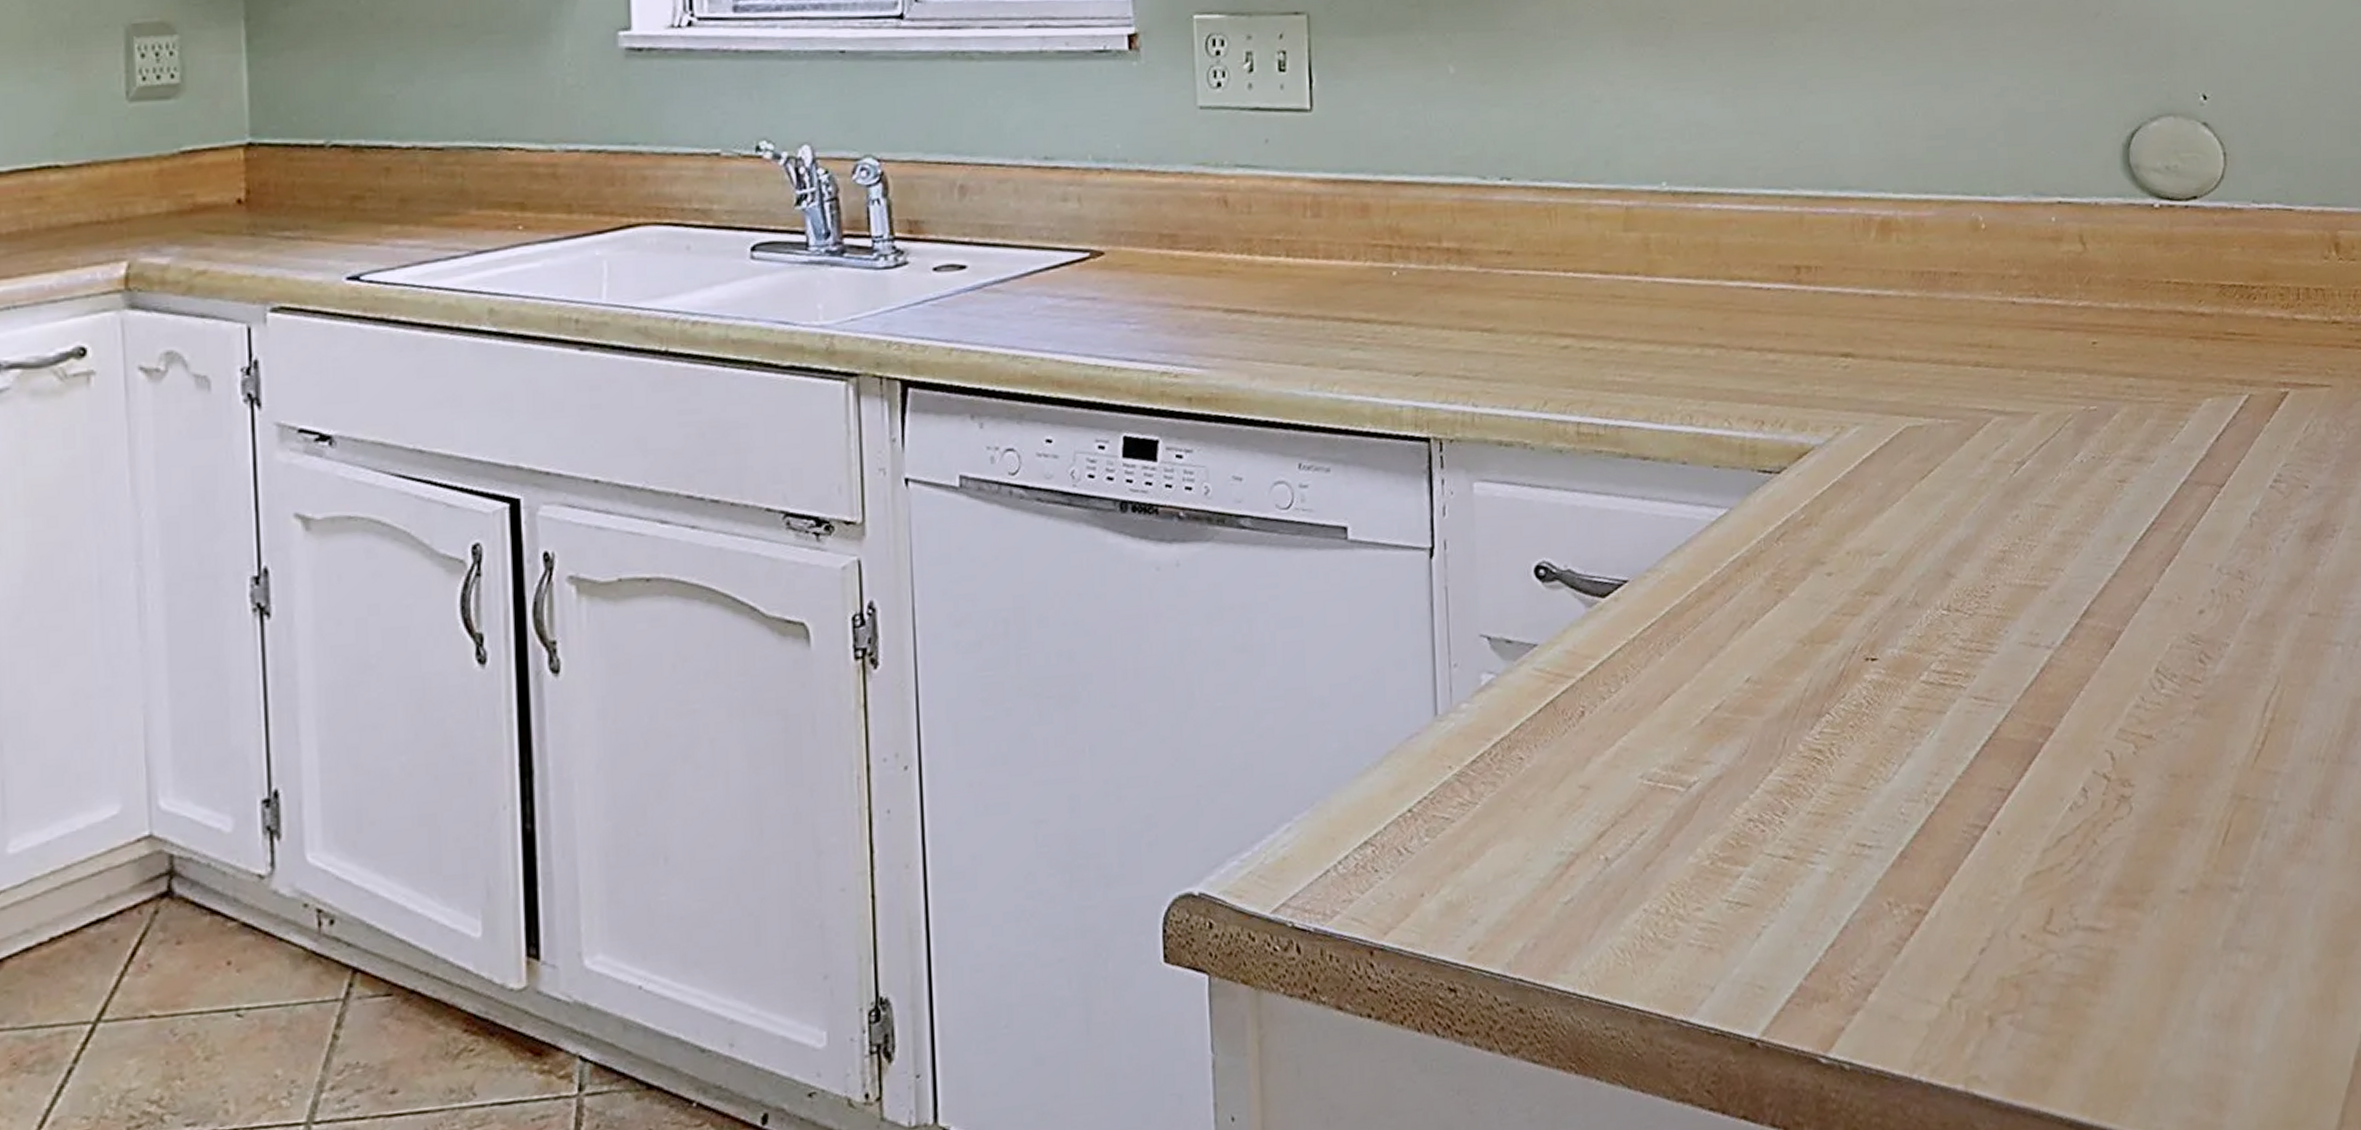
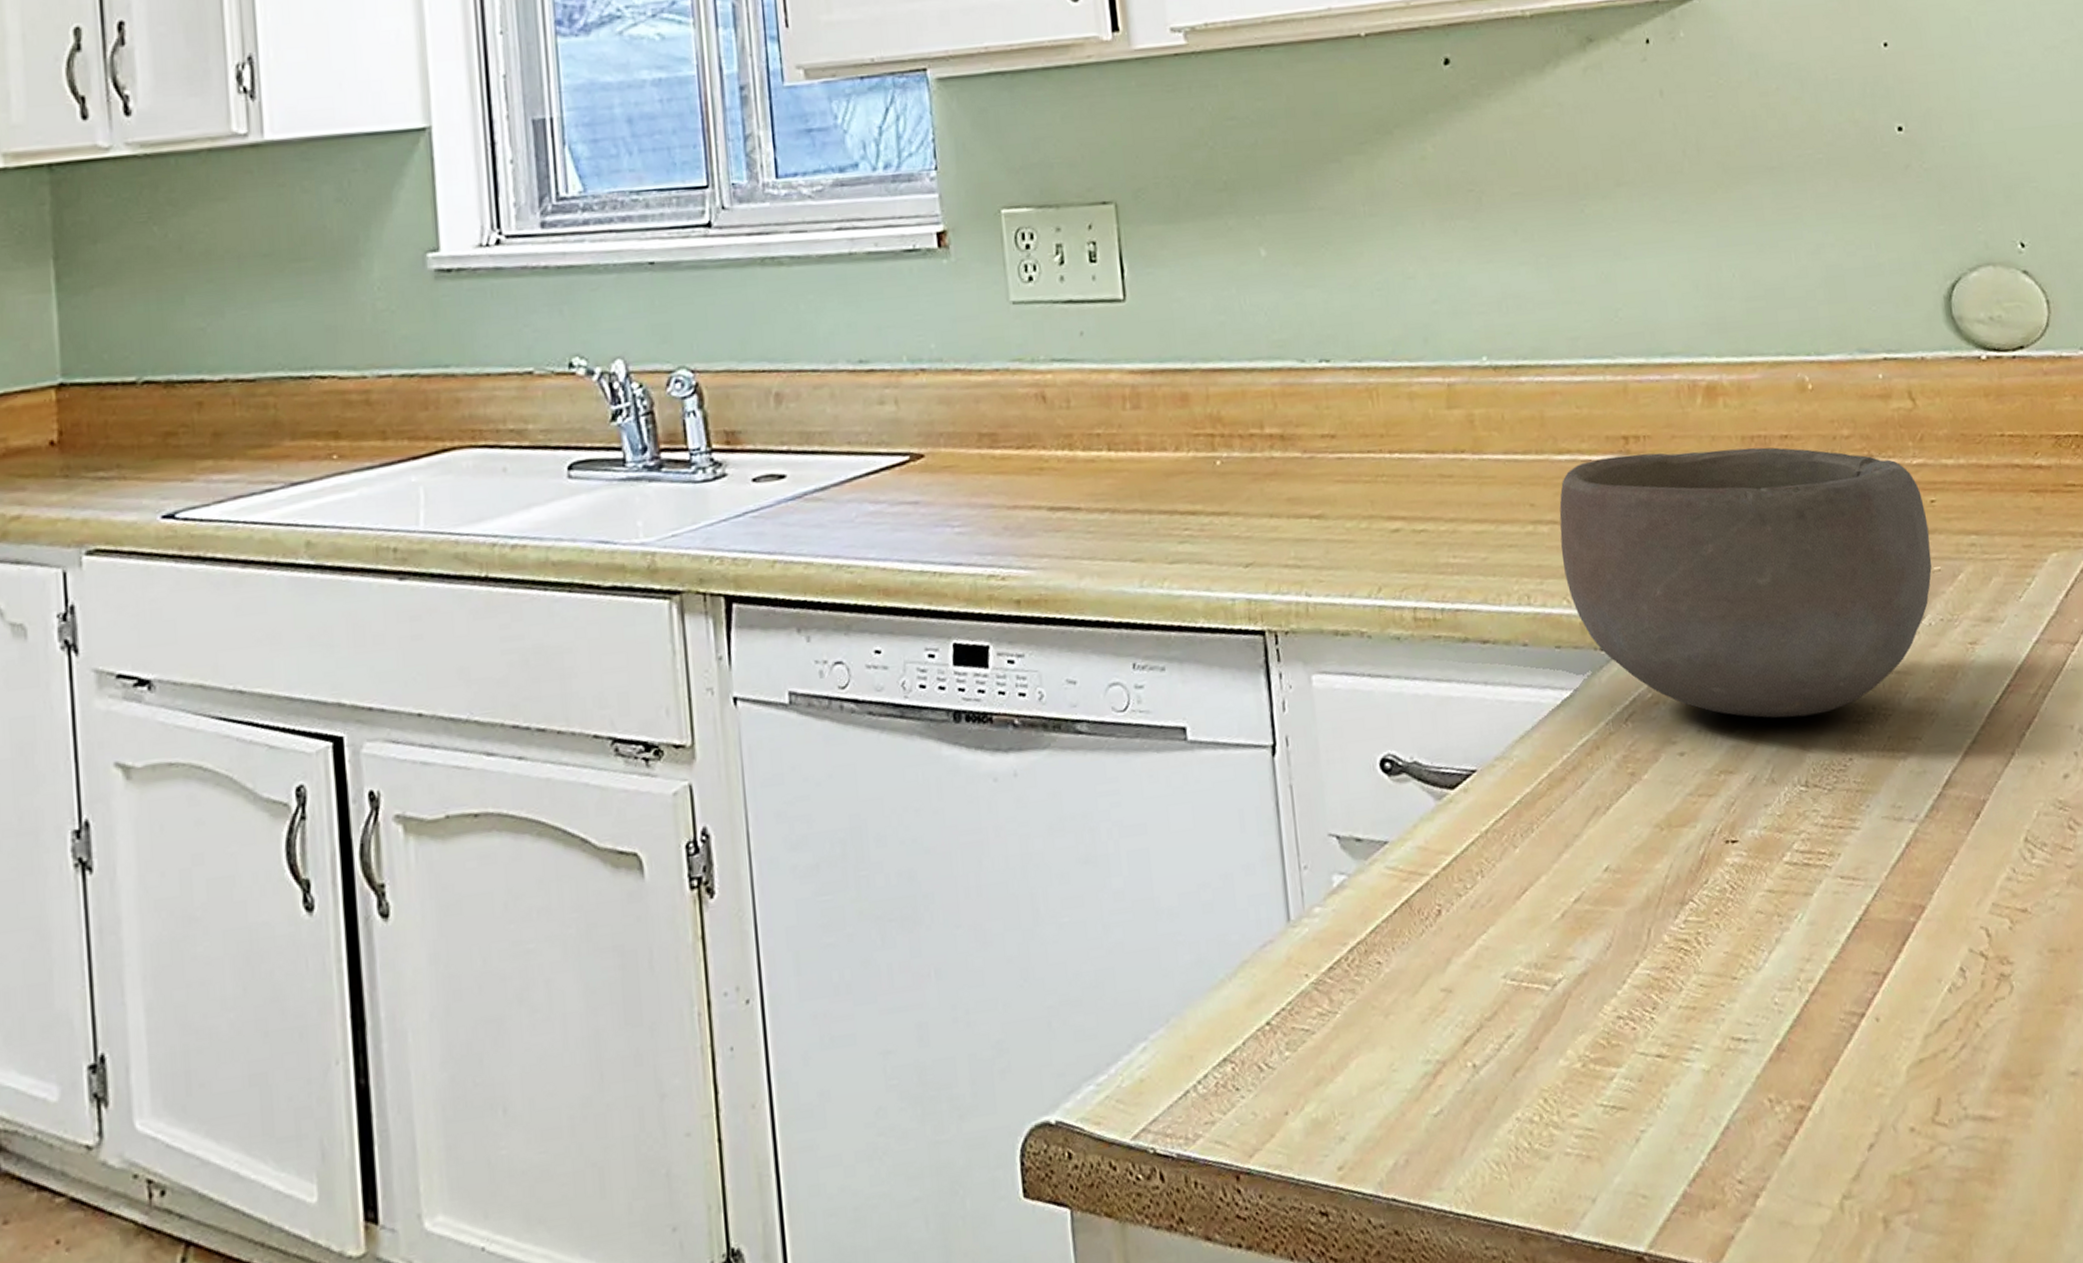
bowl: none [1726,282,2089,545] -> present [1559,447,1932,718]

